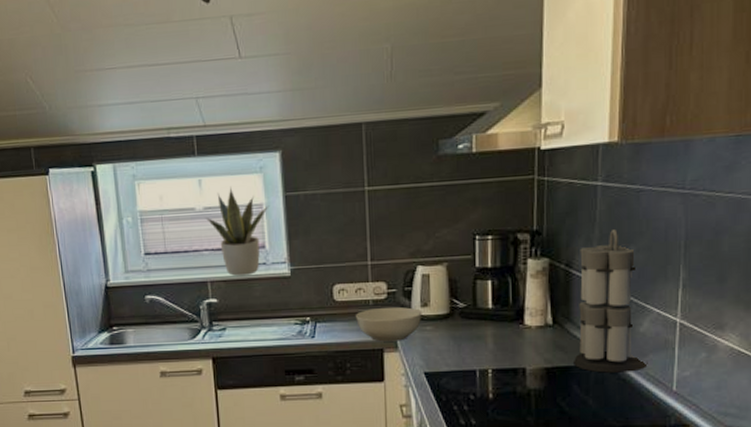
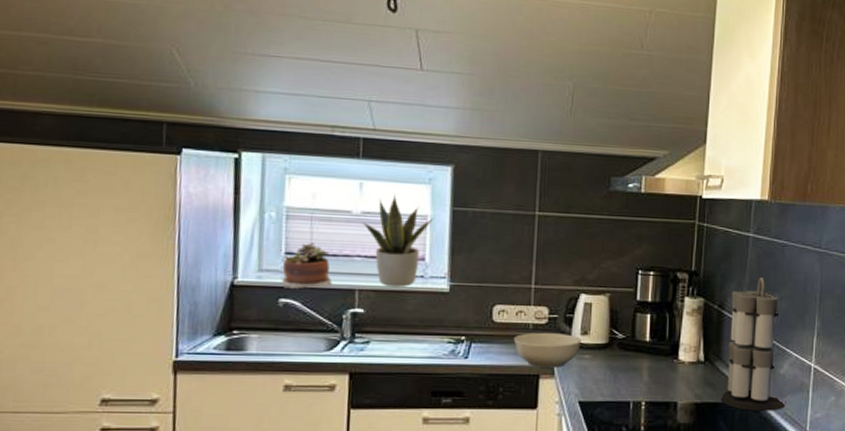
succulent plant: none [144,241,188,286] -> present [281,242,333,289]

